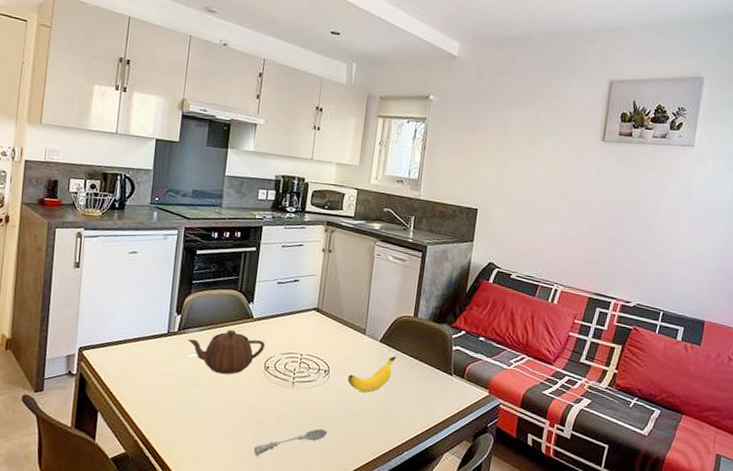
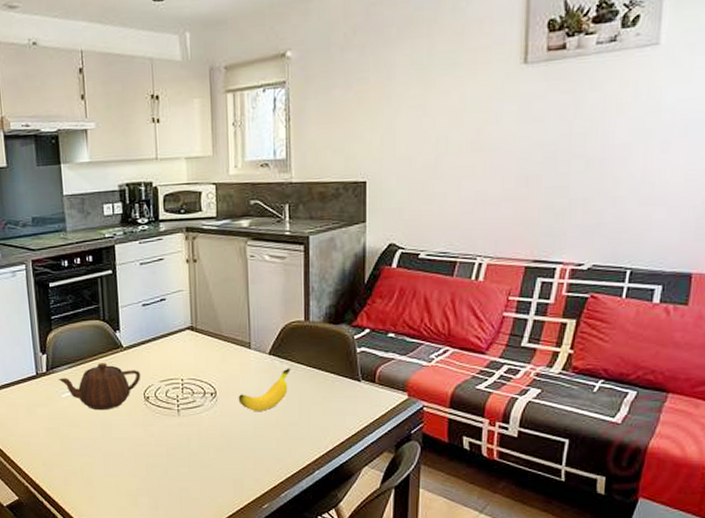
soupspoon: present [253,428,328,456] -> none [148,455,225,490]

